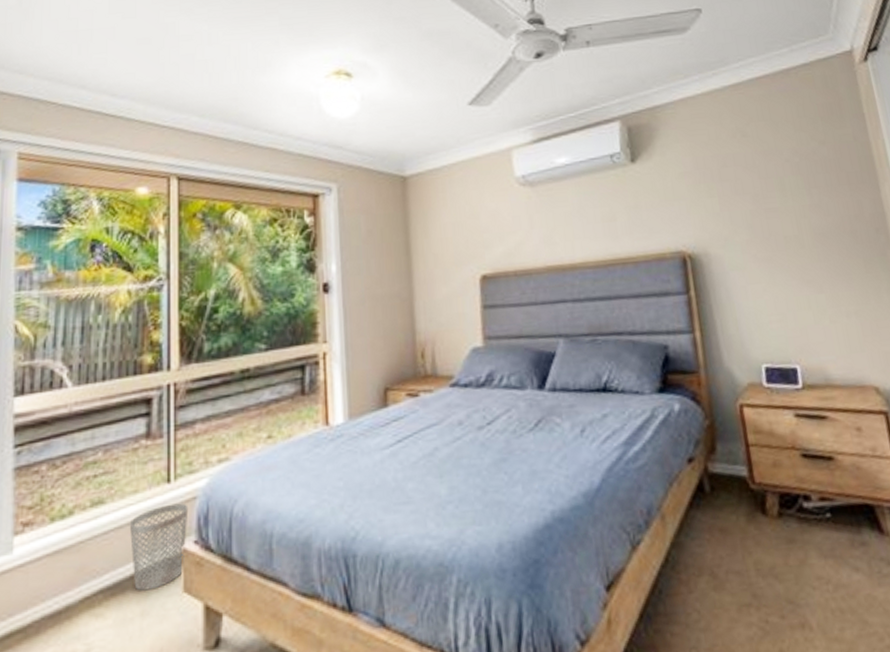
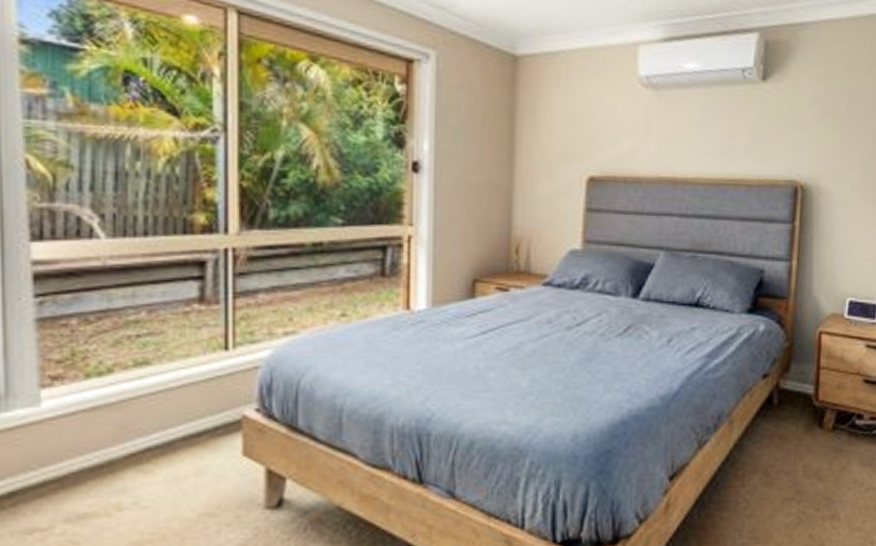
wastebasket: present [129,503,189,591] -> none [180,371,249,452]

